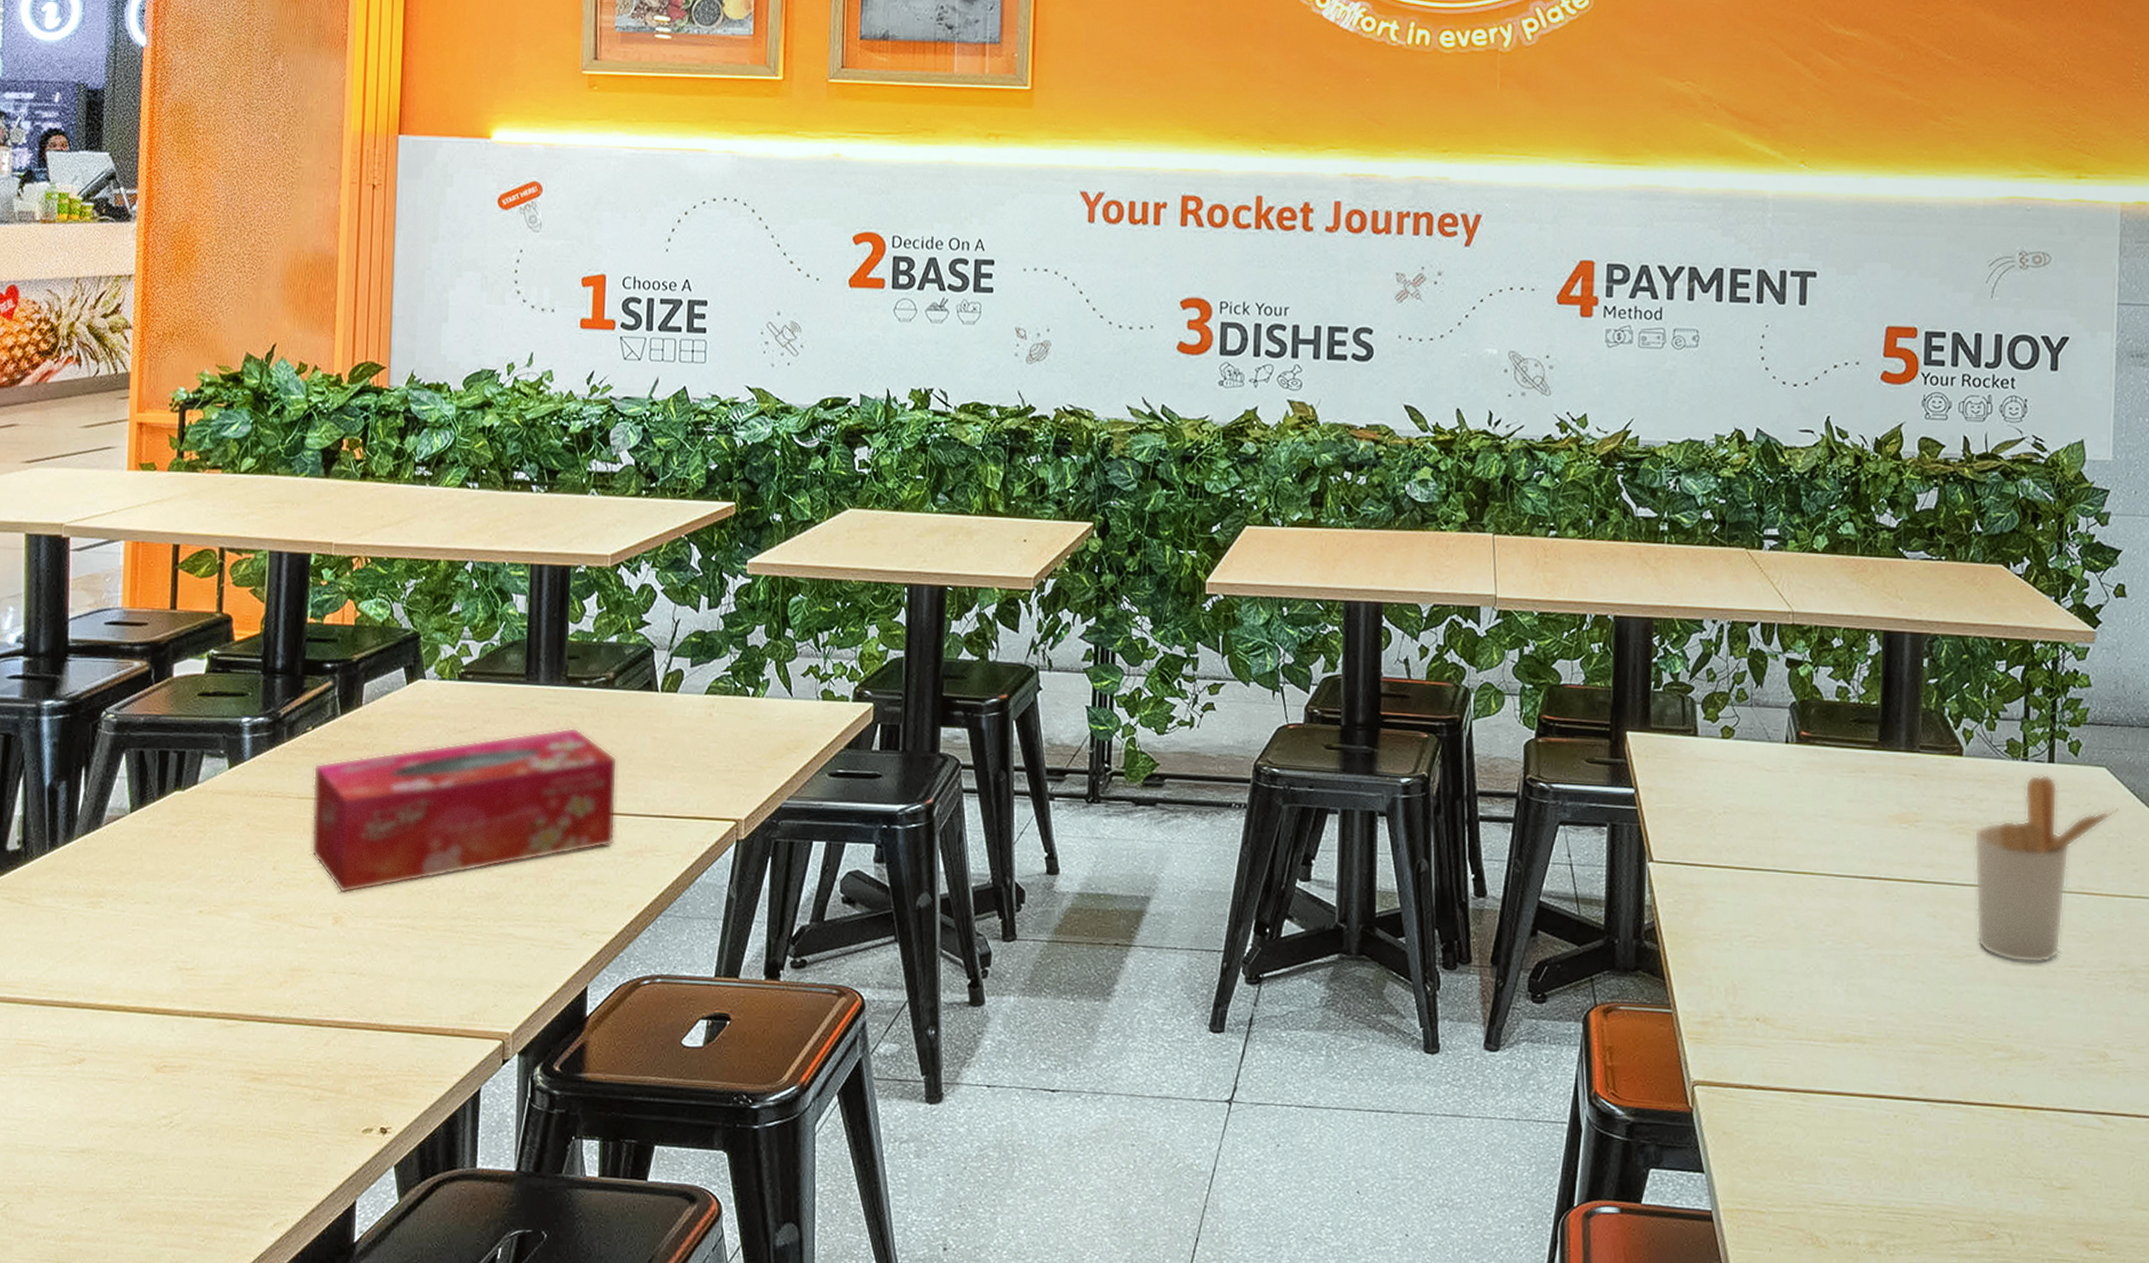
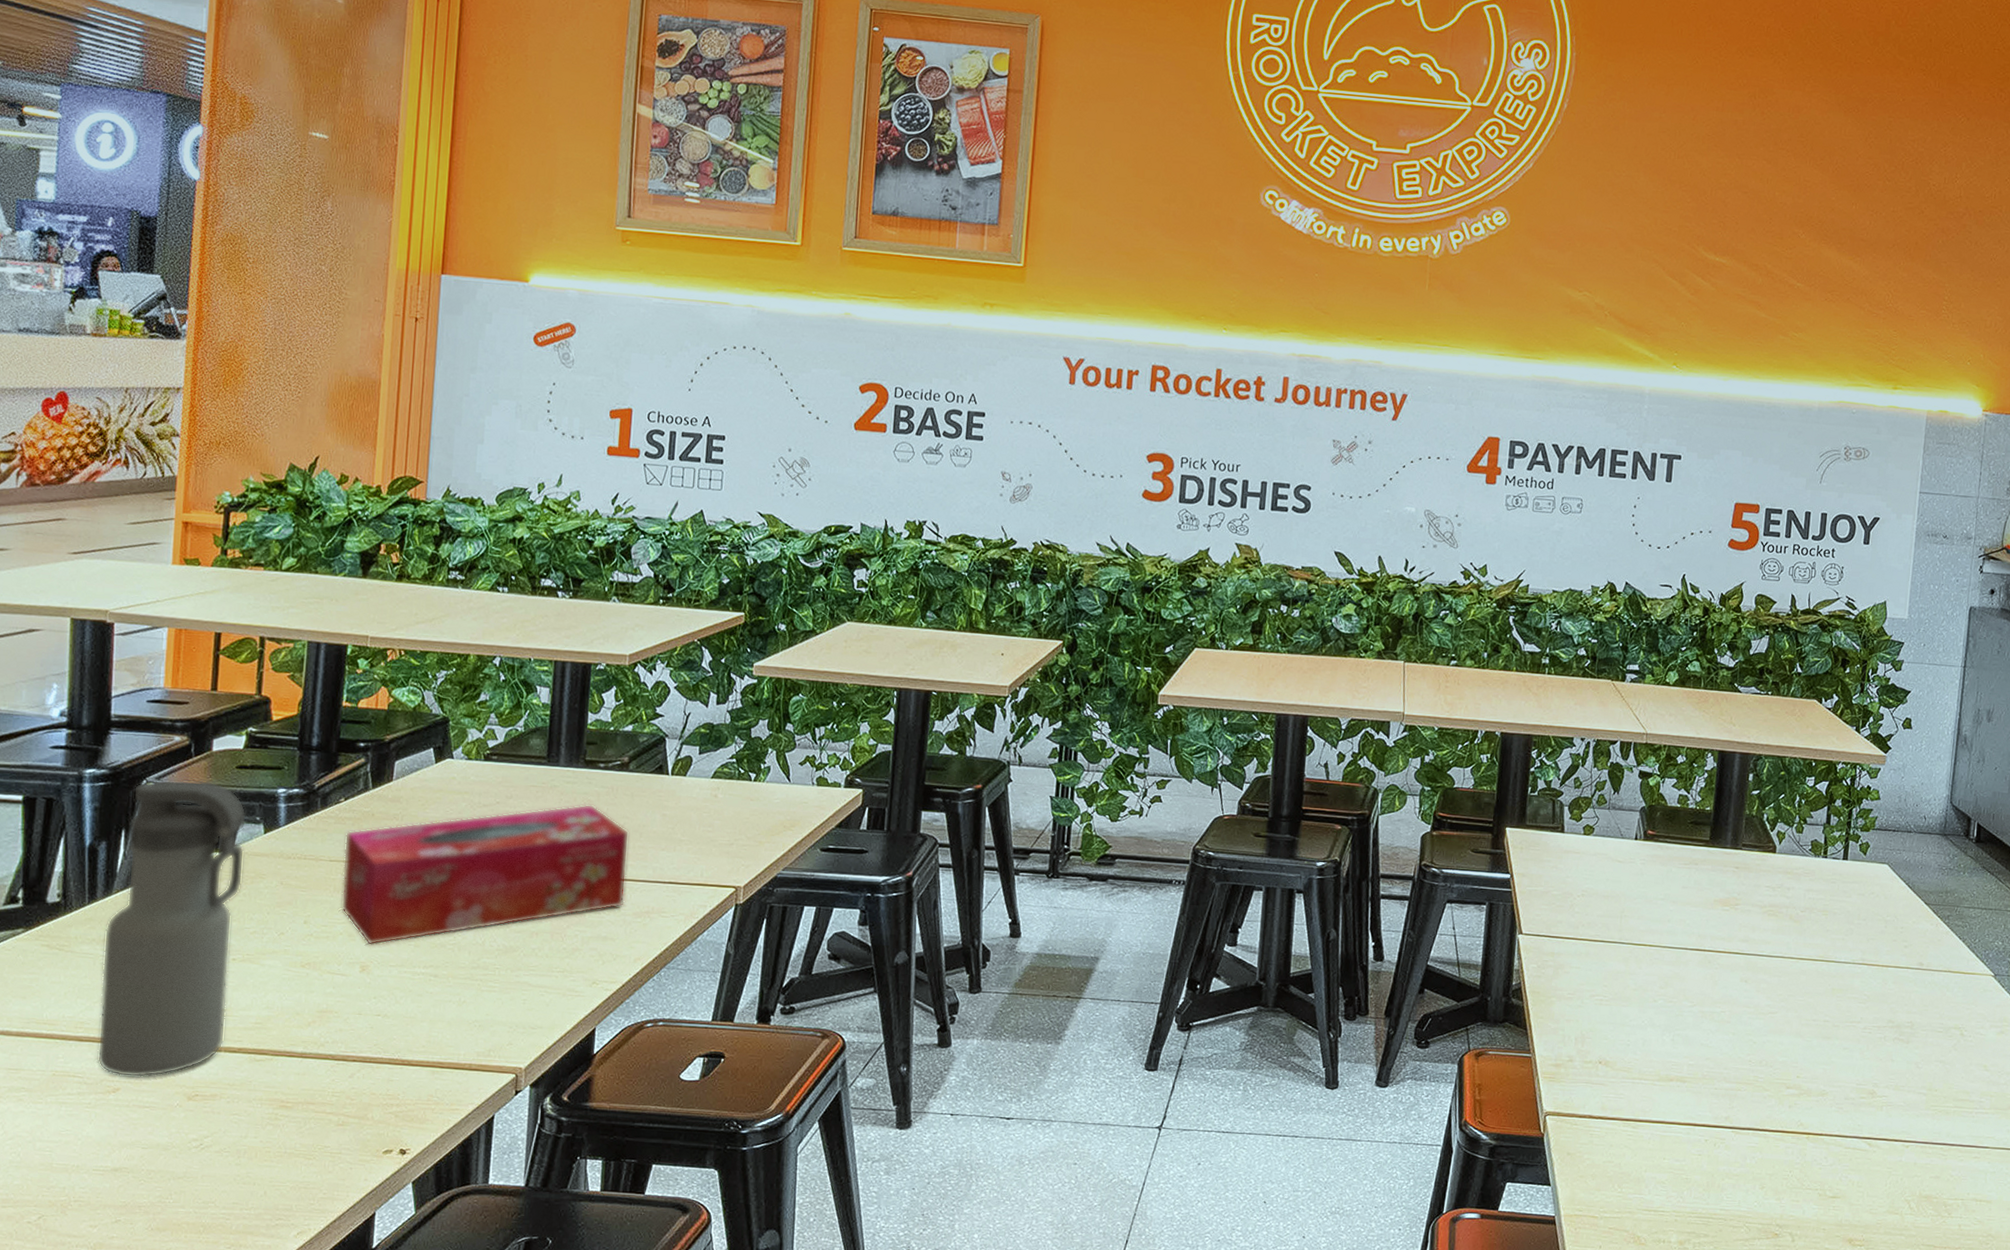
water bottle: none [61,710,211,1047] -> present [97,779,247,1078]
utensil holder: present [1973,774,2119,964] -> none [1778,869,1896,1020]

